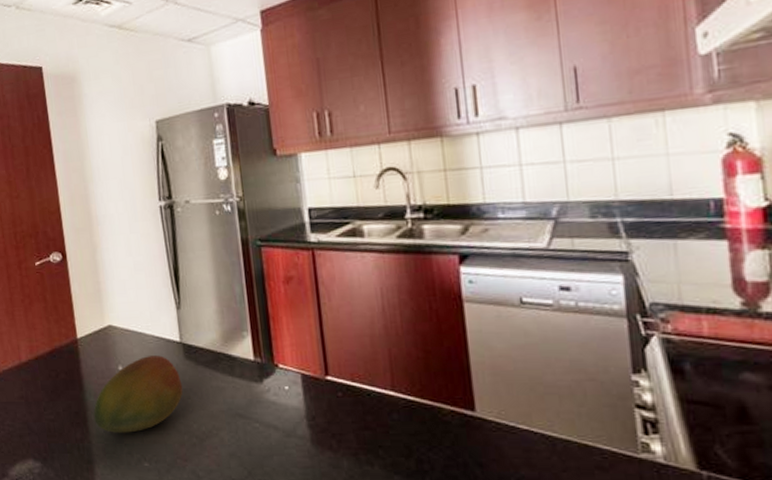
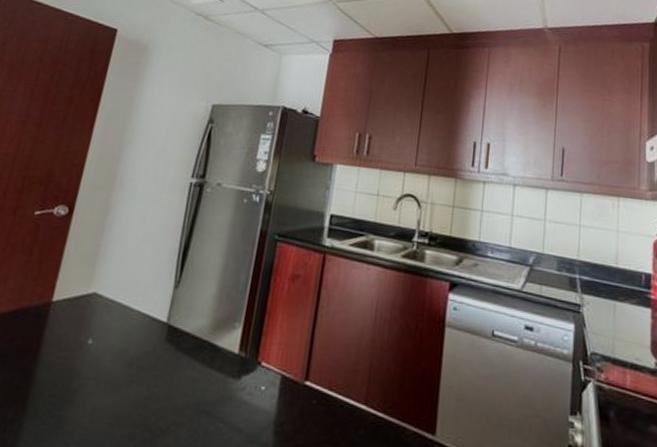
fruit: present [93,355,183,433] -> none [36,332,155,419]

